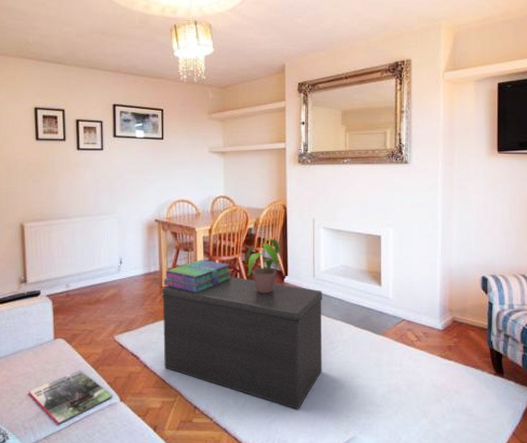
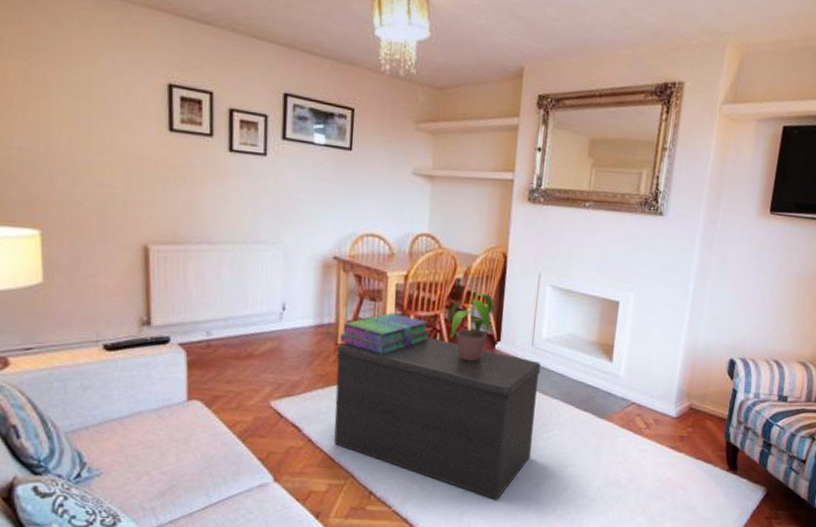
magazine: present [28,370,113,425] -> none [149,441,265,507]

